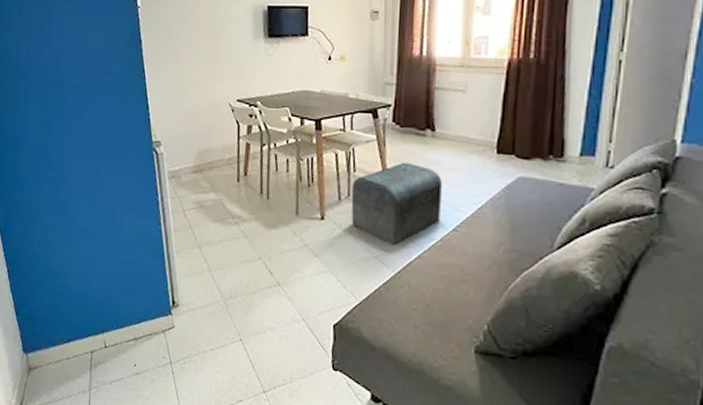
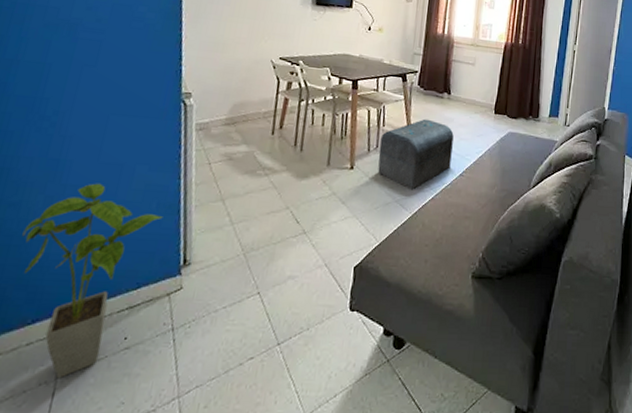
house plant: none [51,226,151,391] -> present [22,183,163,379]

